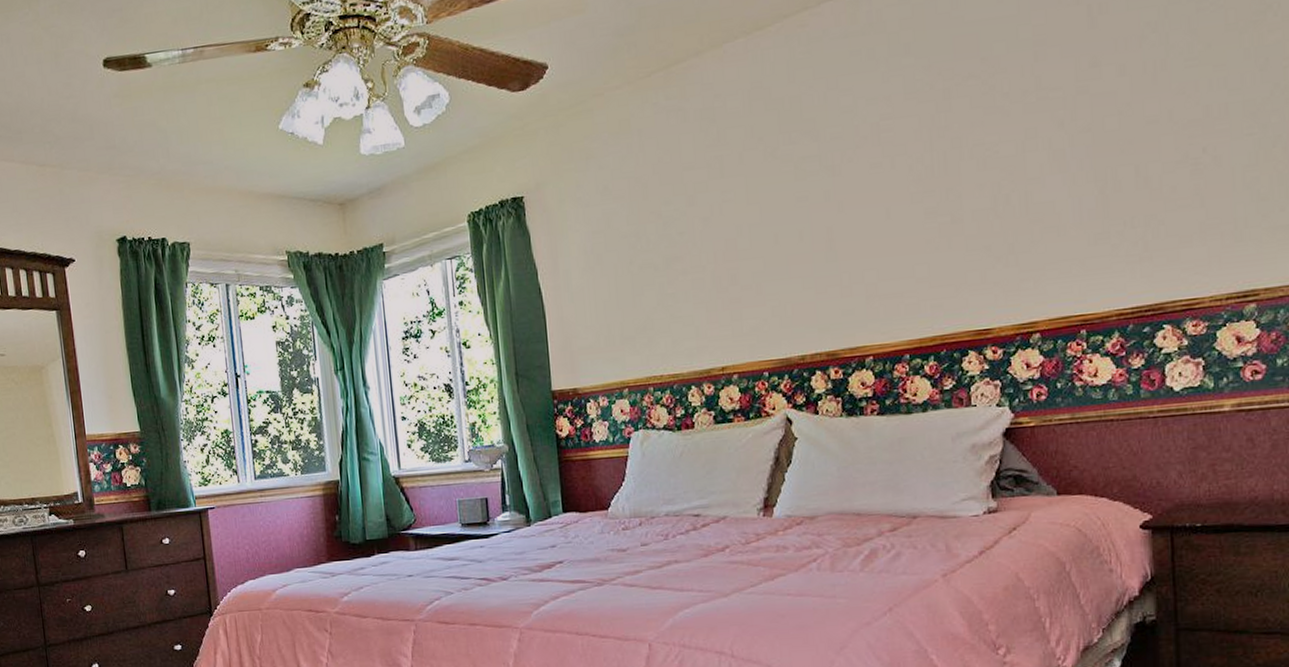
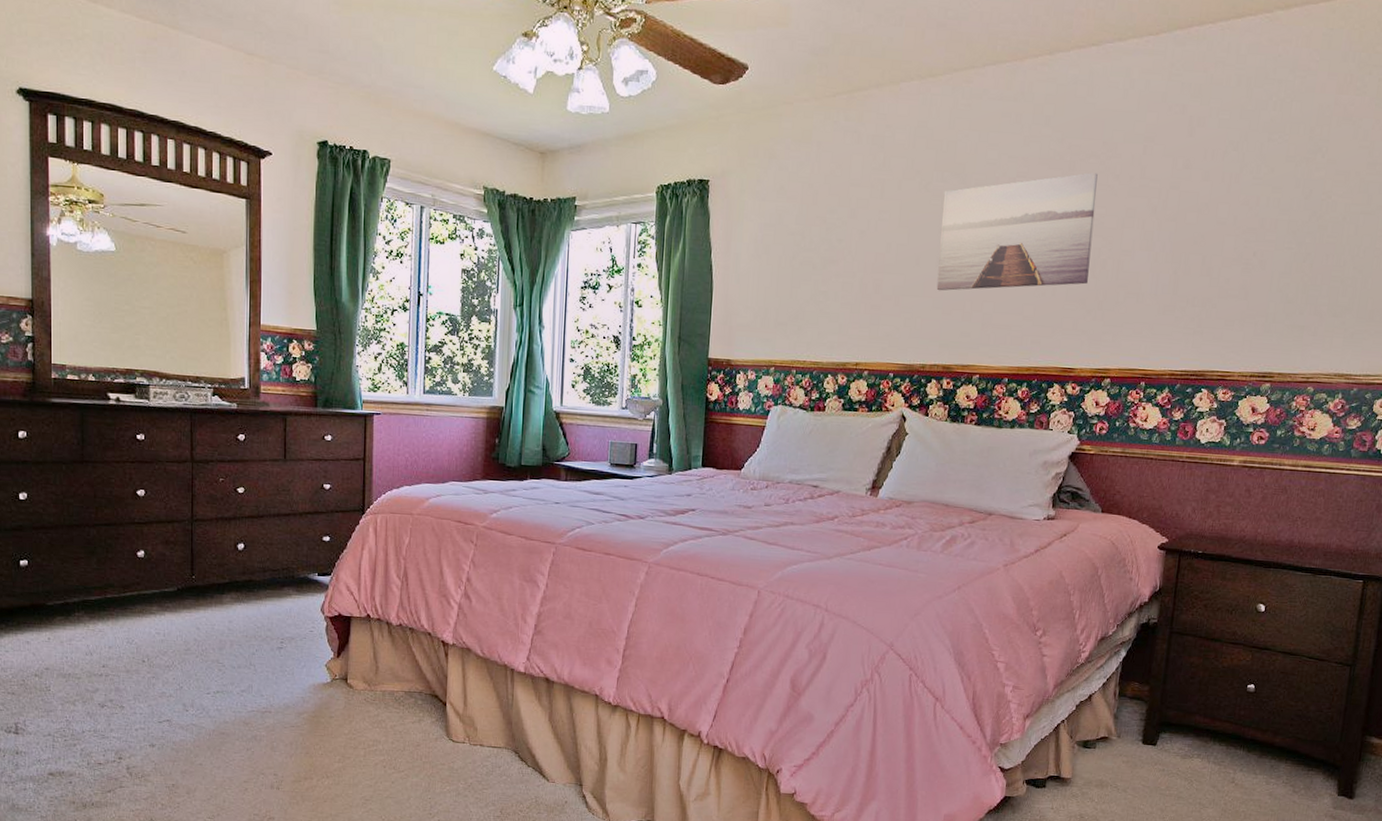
wall art: none [794,96,990,269] -> present [936,172,1098,291]

